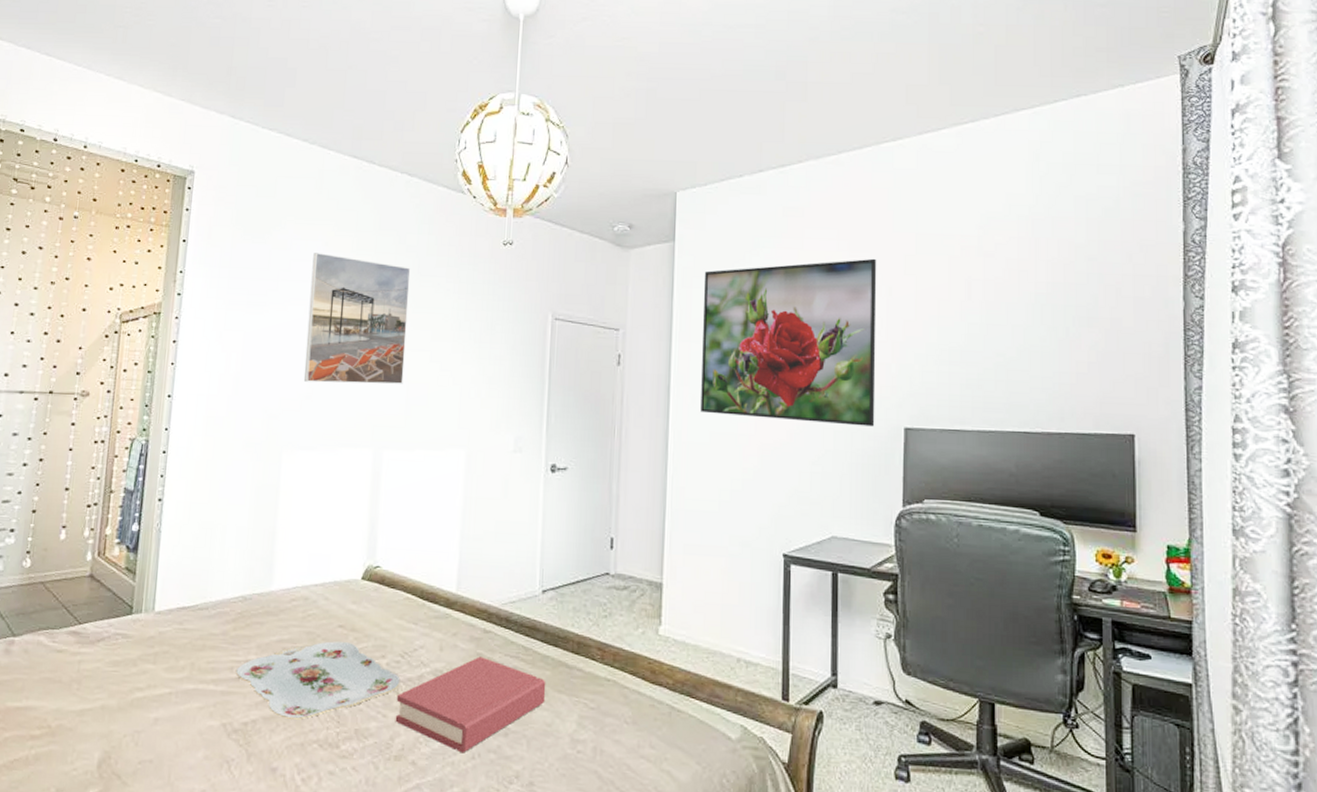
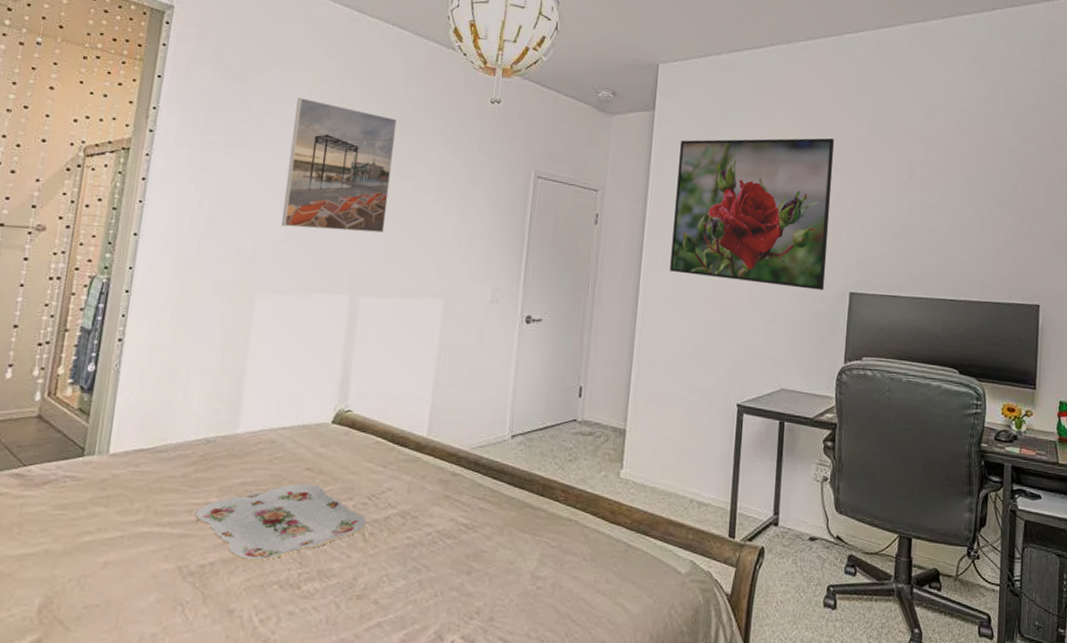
hardback book: present [395,656,546,753] -> none [359,498,511,592]

